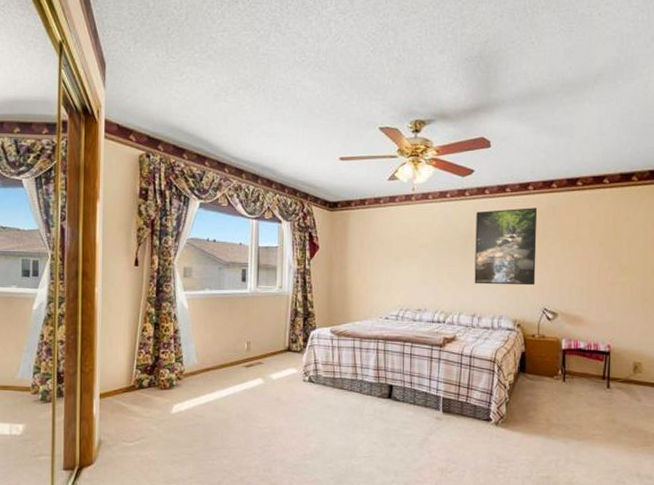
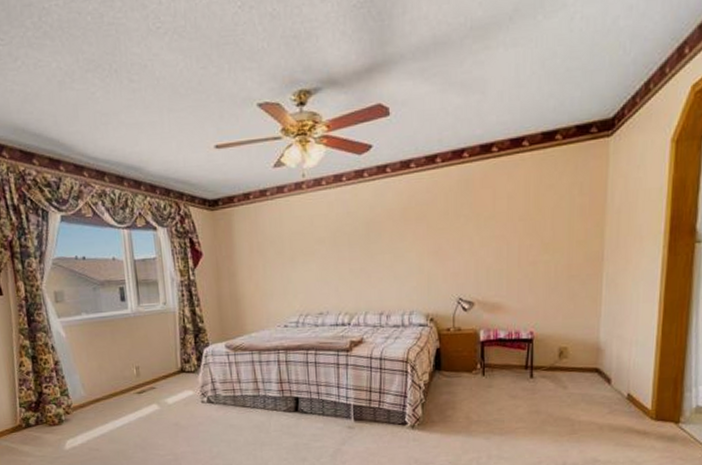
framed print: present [474,208,538,286] -> none [377,183,448,279]

